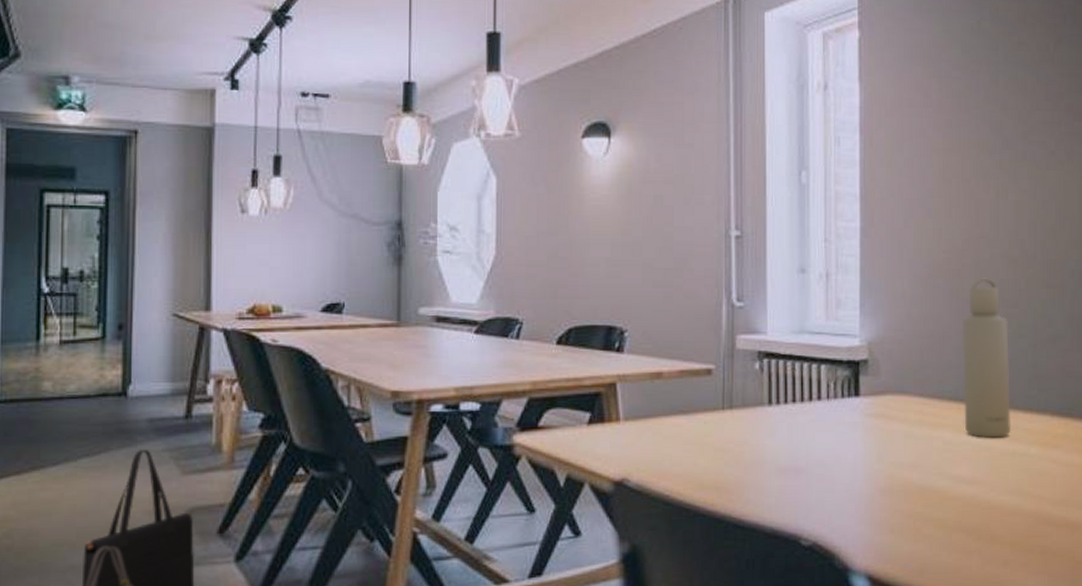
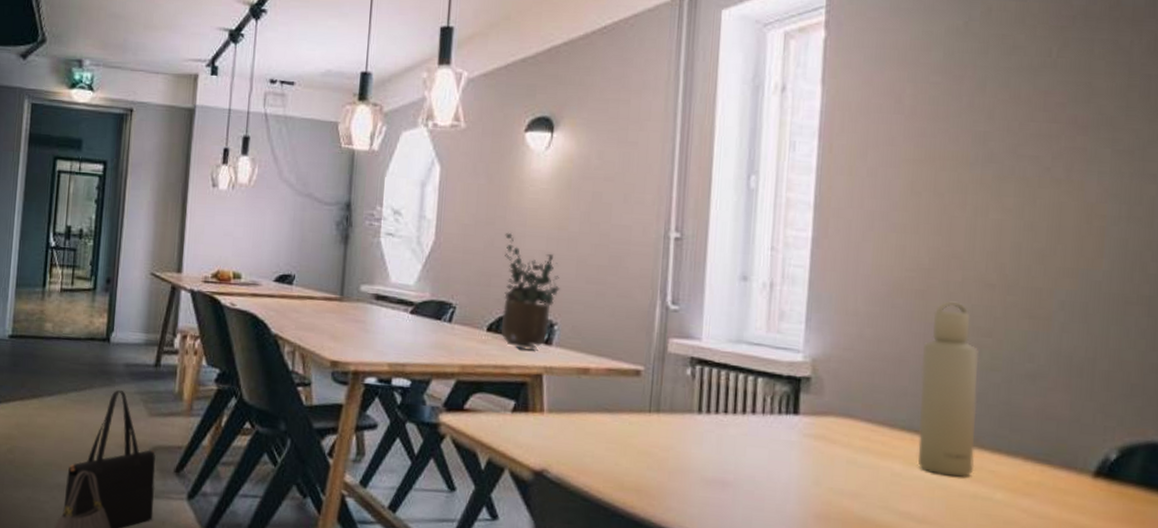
potted plant: none [569,242,628,359] -> present [501,233,560,349]

